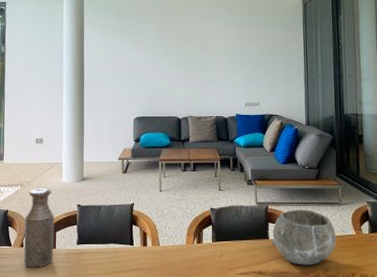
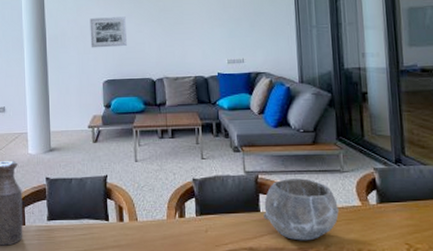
wall art: none [124,61,157,88] -> present [90,16,127,48]

